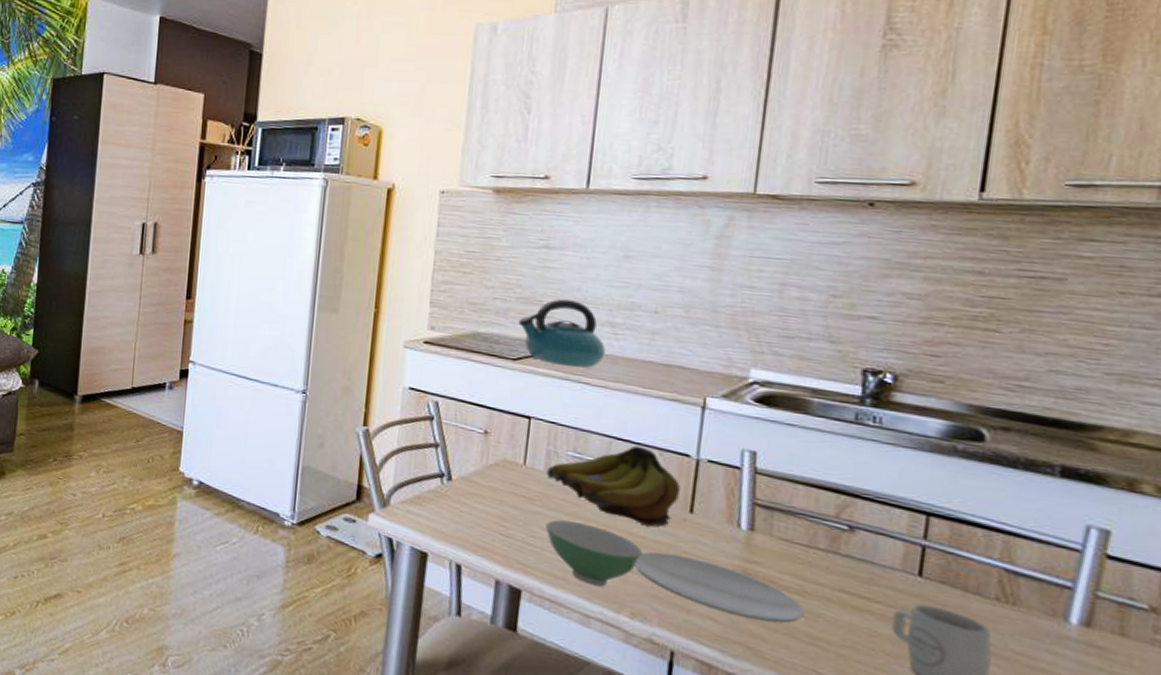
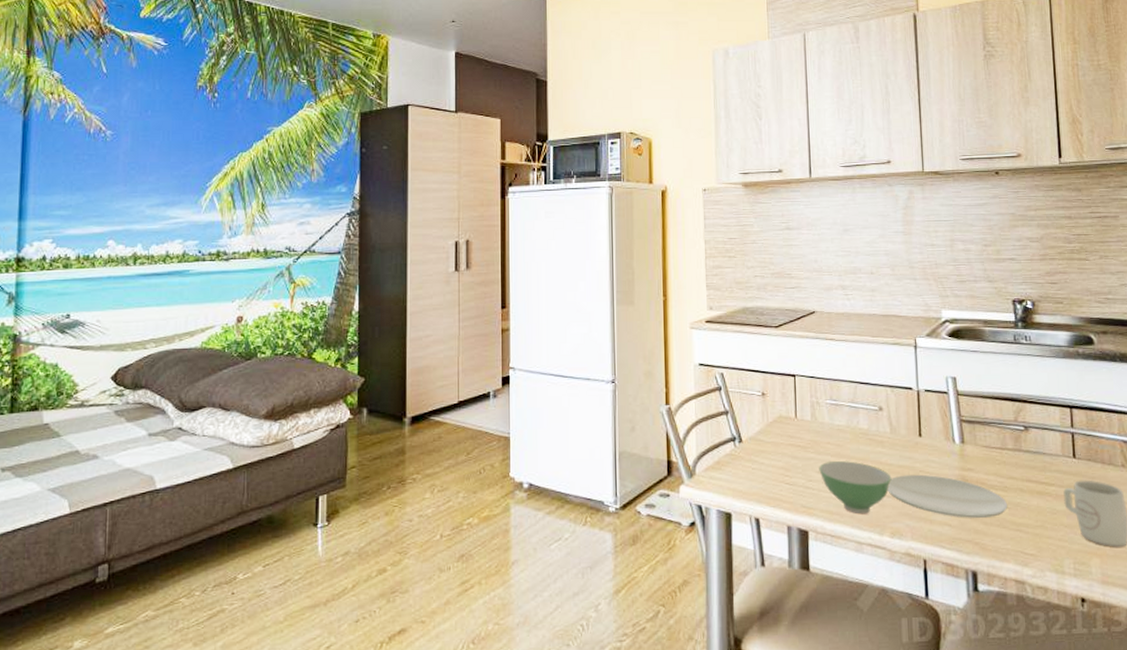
kettle: present [518,299,606,368] -> none [775,271,842,328]
fruit: present [546,445,680,527] -> none [813,386,910,453]

